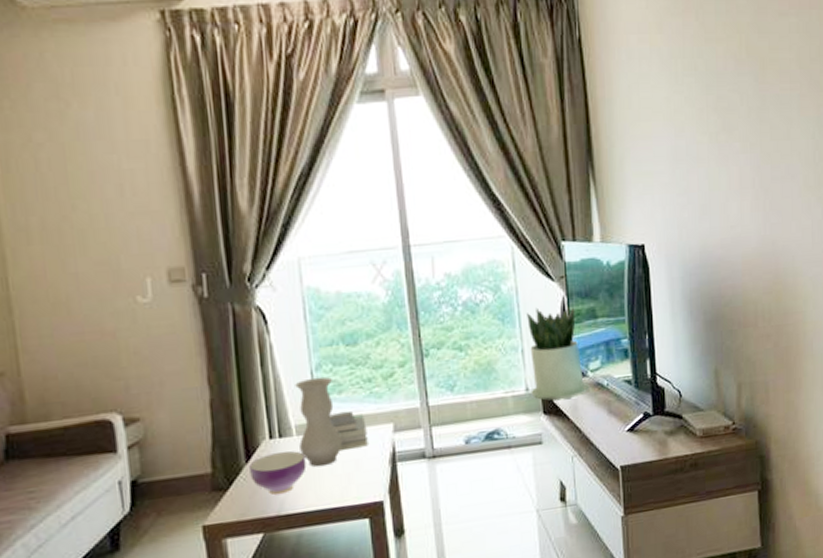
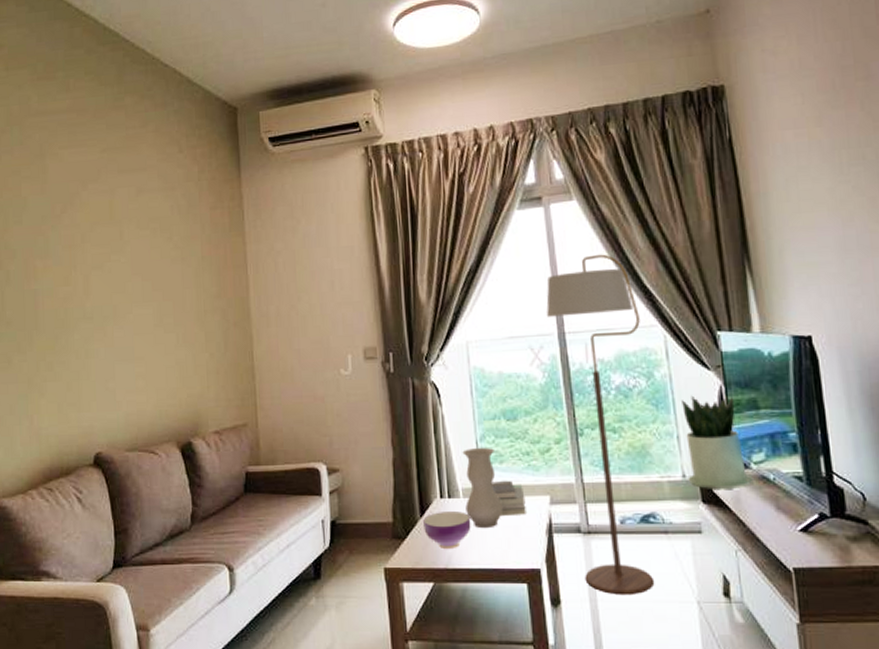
floor lamp: none [390,158,496,516] -> present [546,254,653,594]

